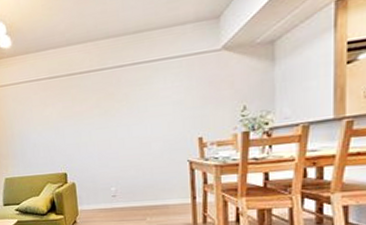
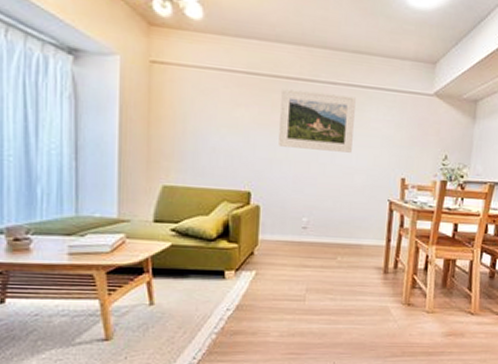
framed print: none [77,73,146,132] -> present [279,89,356,153]

